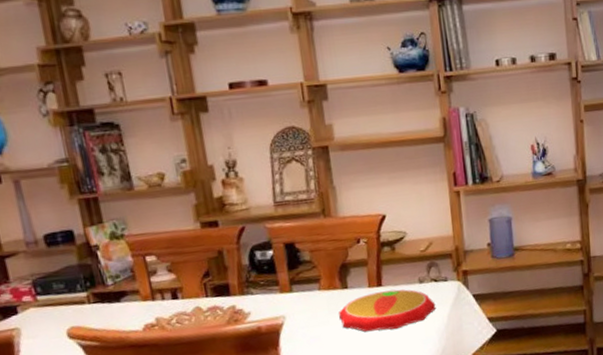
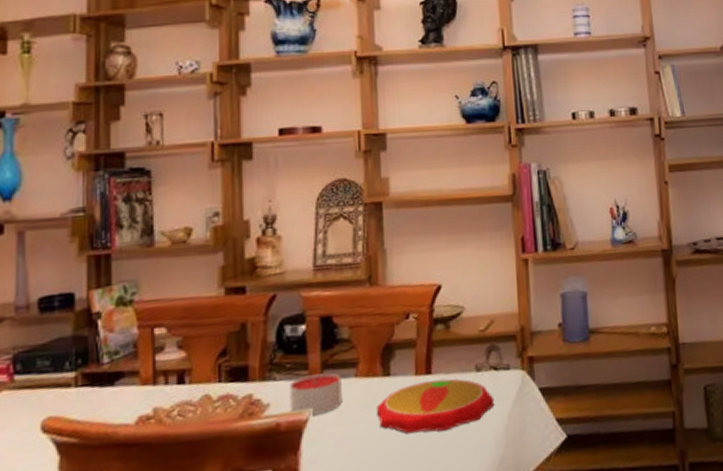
candle: none [265,287,310,321] -> present [290,372,342,416]

